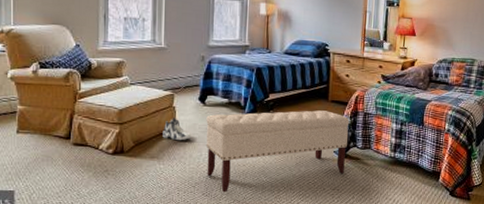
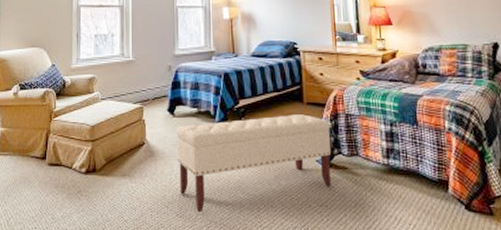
sneaker: present [162,117,192,141] -> none [133,131,162,156]

